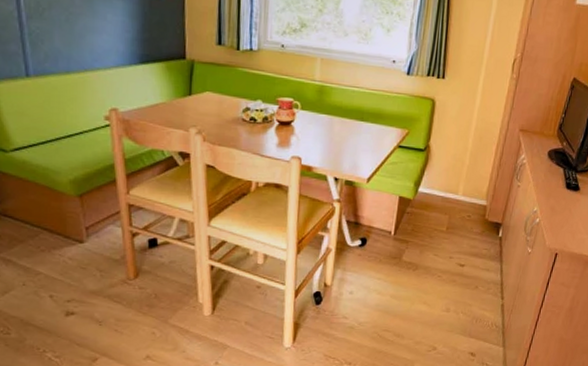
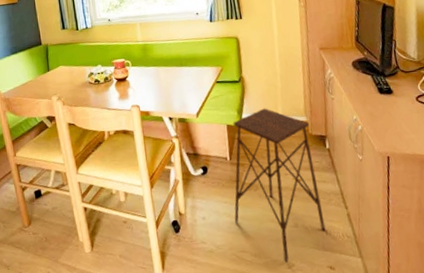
side table: none [384,184,487,347] -> present [233,108,326,264]

